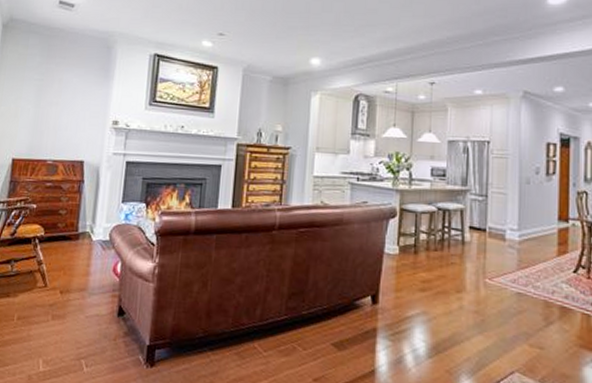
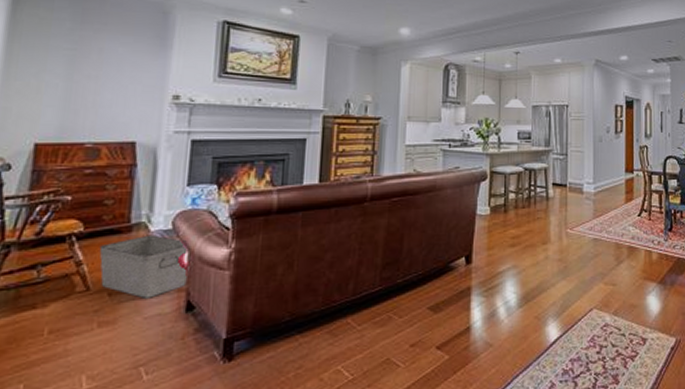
storage bin: none [54,243,122,300] -> present [99,234,190,298]

